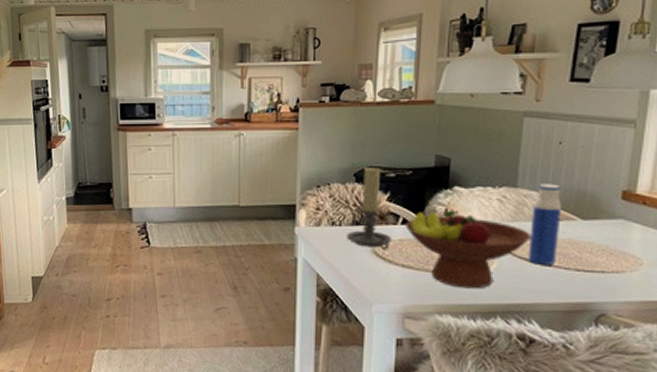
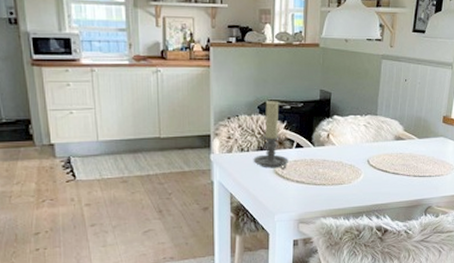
fruit bowl: present [405,210,532,289] -> none [298,135,386,196]
water bottle: present [528,183,561,265] -> none [384,112,406,174]

